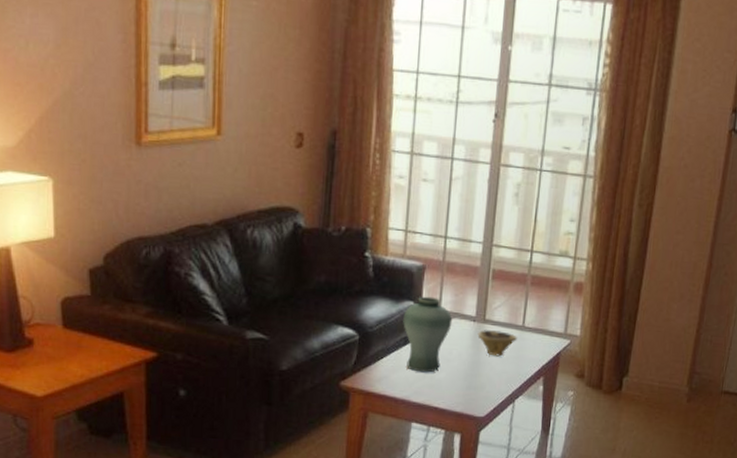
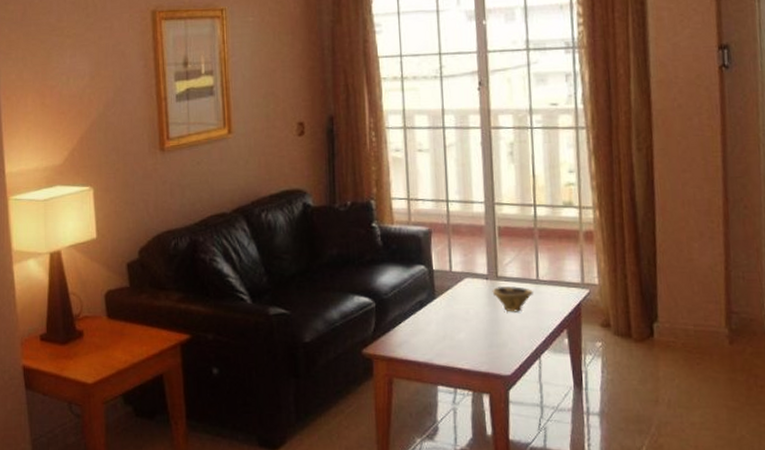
vase: present [403,296,453,373] -> none [416,259,465,334]

